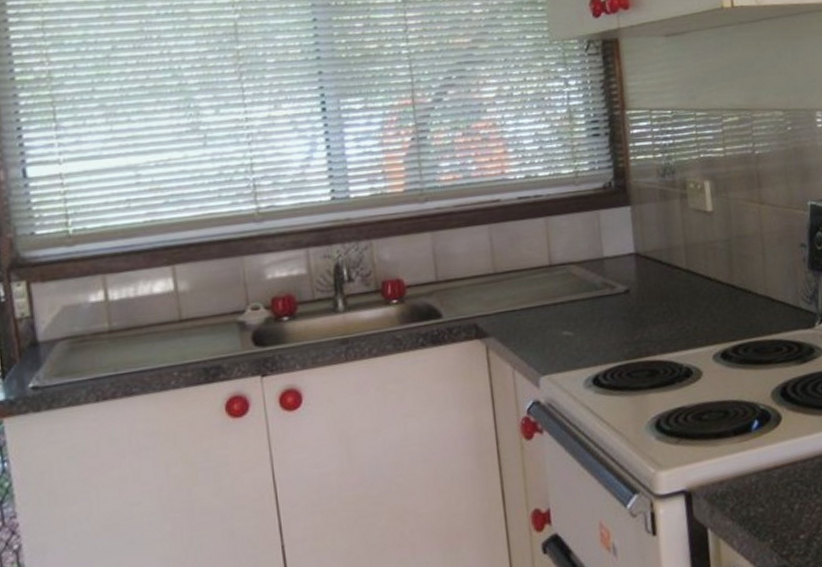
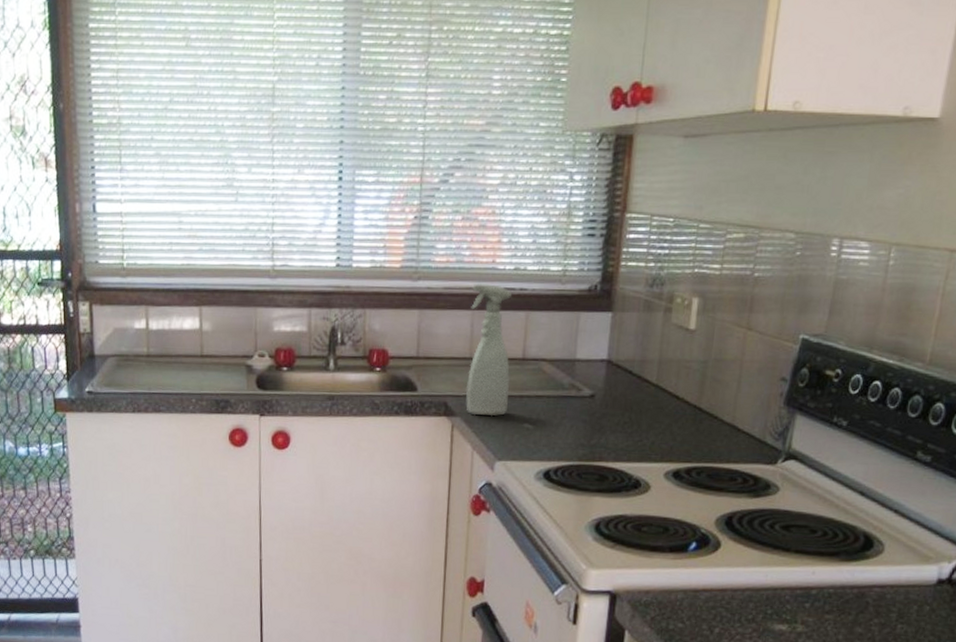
spray bottle: none [484,195,543,333] -> present [465,283,513,417]

